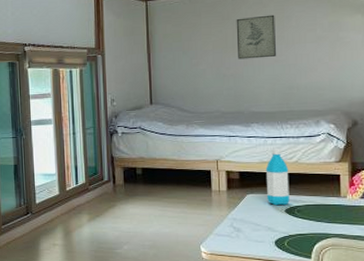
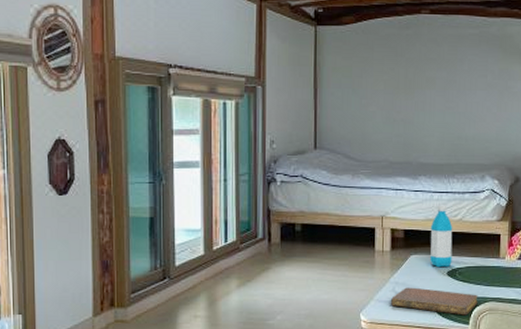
notebook: none [229,223,320,250] -> present [390,287,478,316]
wall art: present [236,14,276,60] -> none [409,55,448,103]

